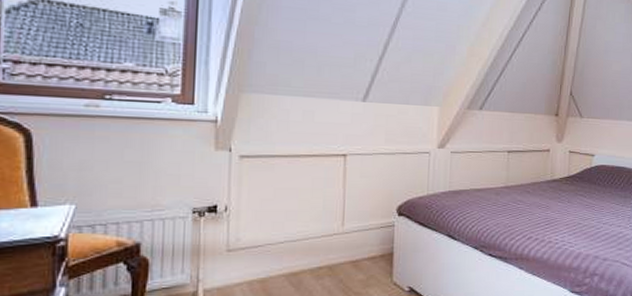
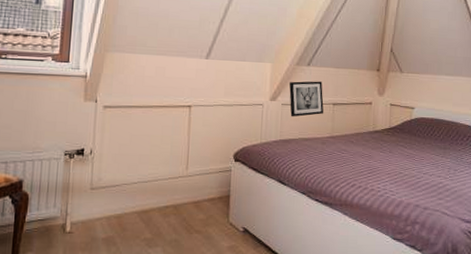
wall art: none [459,126,498,166] -> present [289,81,324,117]

